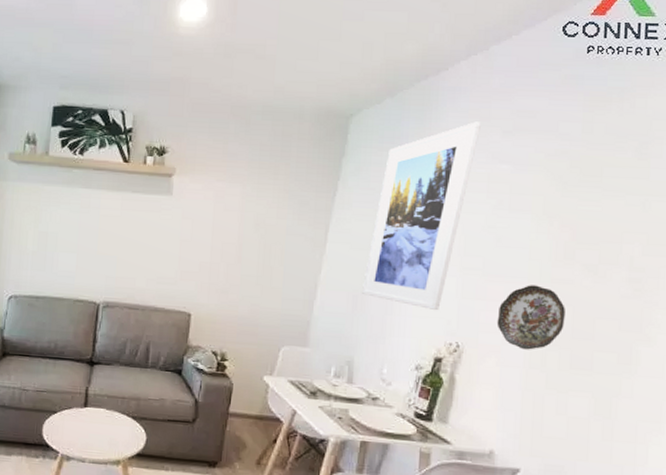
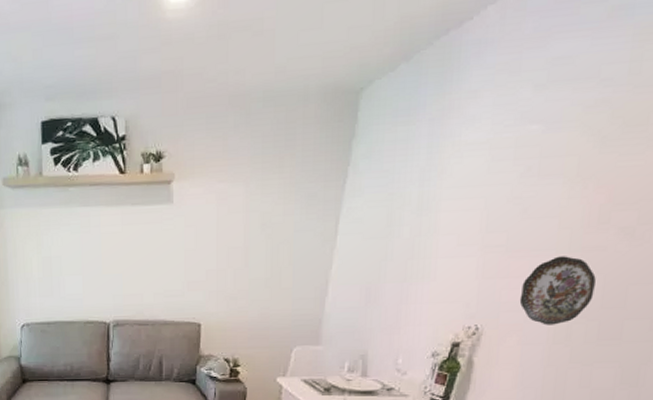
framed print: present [362,121,481,311] -> none [376,77,509,295]

